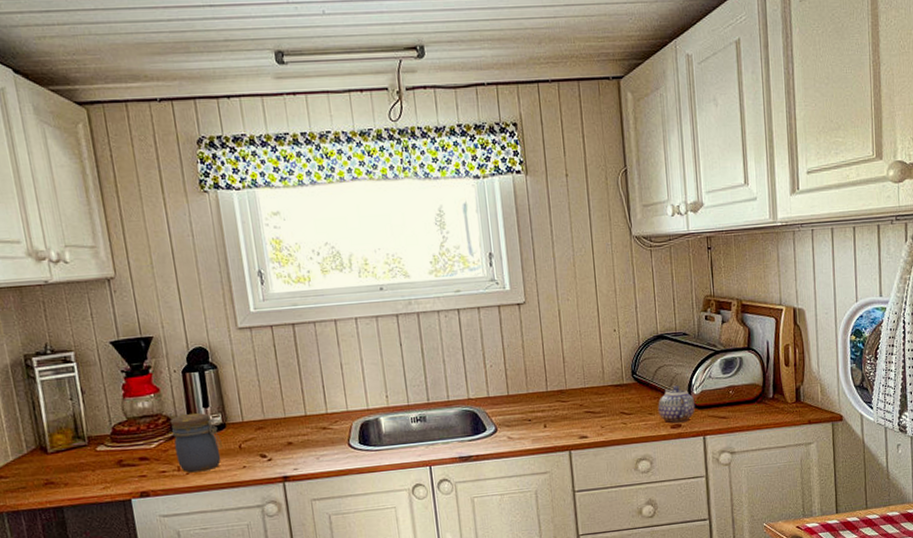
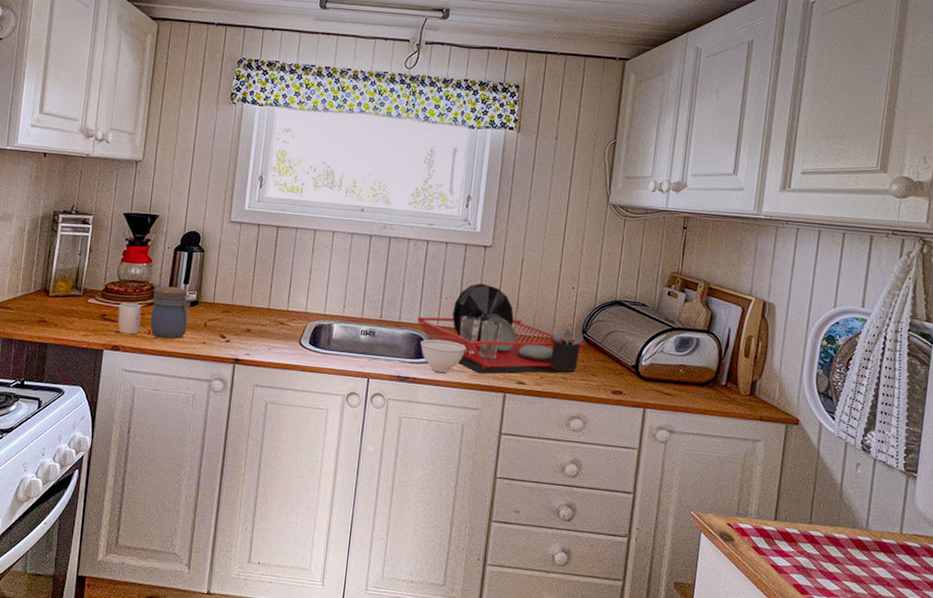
mug: none [135,441,168,477] -> present [117,303,142,335]
dish rack: none [466,343,638,437] -> present [417,283,586,374]
bowl: none [475,409,523,445] -> present [420,339,467,374]
teapot: present [658,385,696,425] -> none [601,352,642,392]

